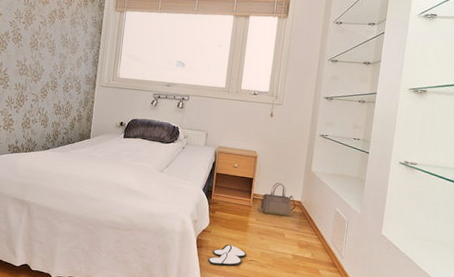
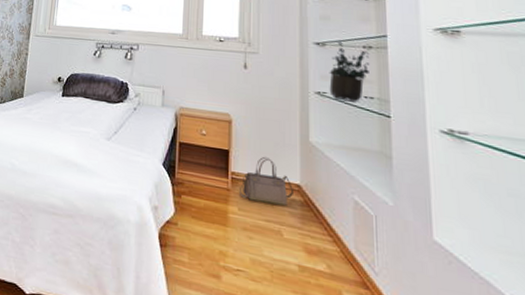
slippers: present [207,244,246,266] -> none [175,243,230,277]
potted plant: none [330,96,363,144] -> present [329,41,370,104]

